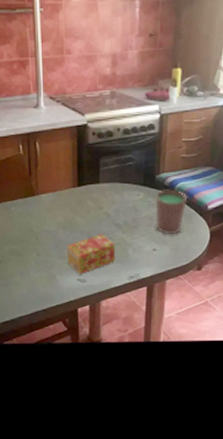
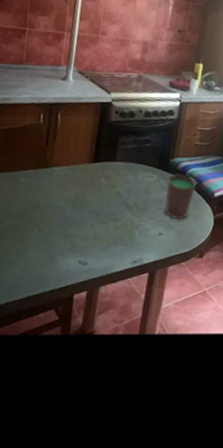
tea box: present [67,234,116,275] -> none [70,213,123,257]

